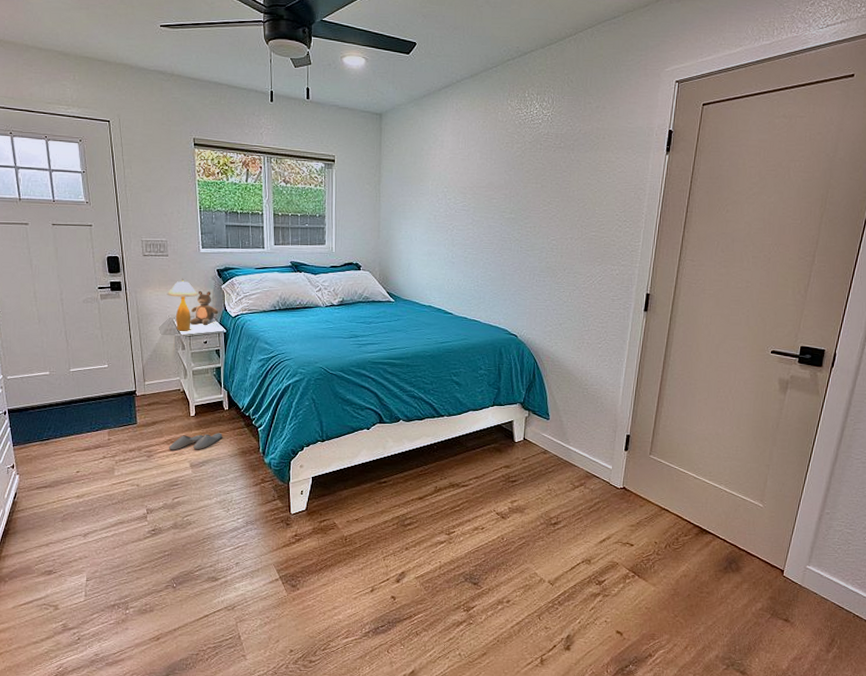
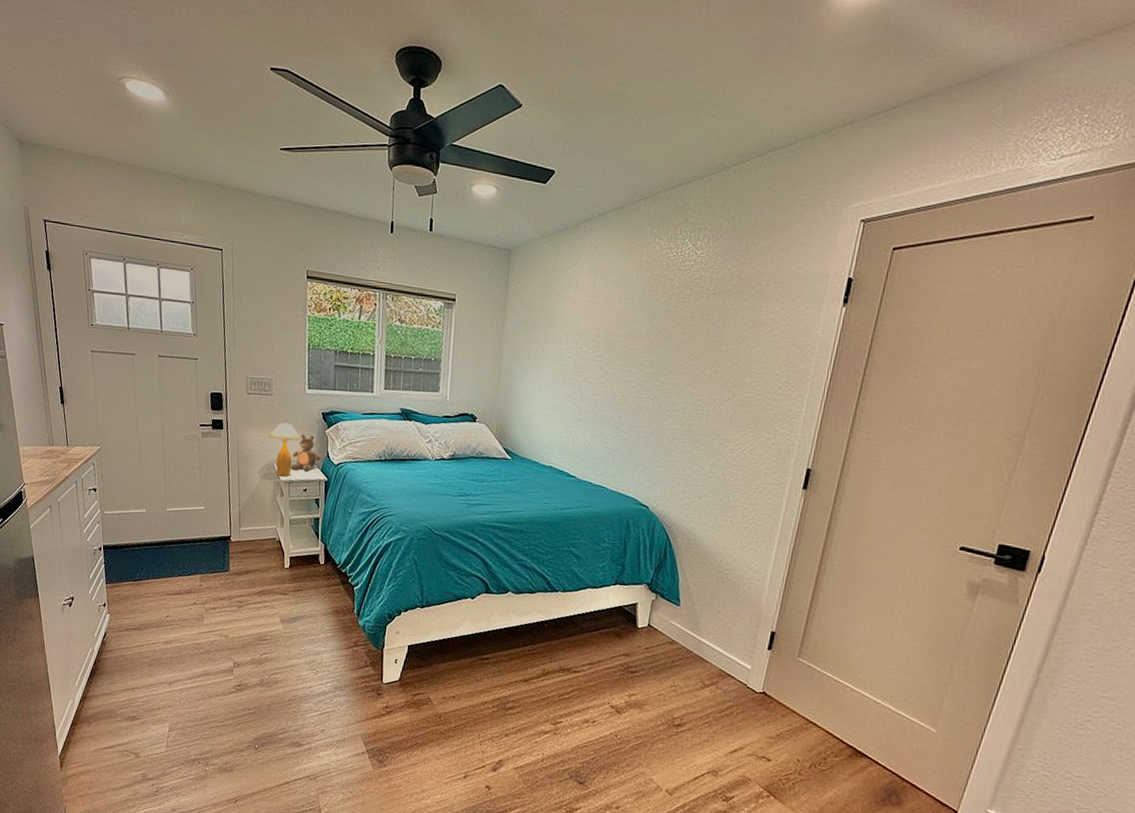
slippers: present [169,433,223,451] -> none [260,587,317,605]

